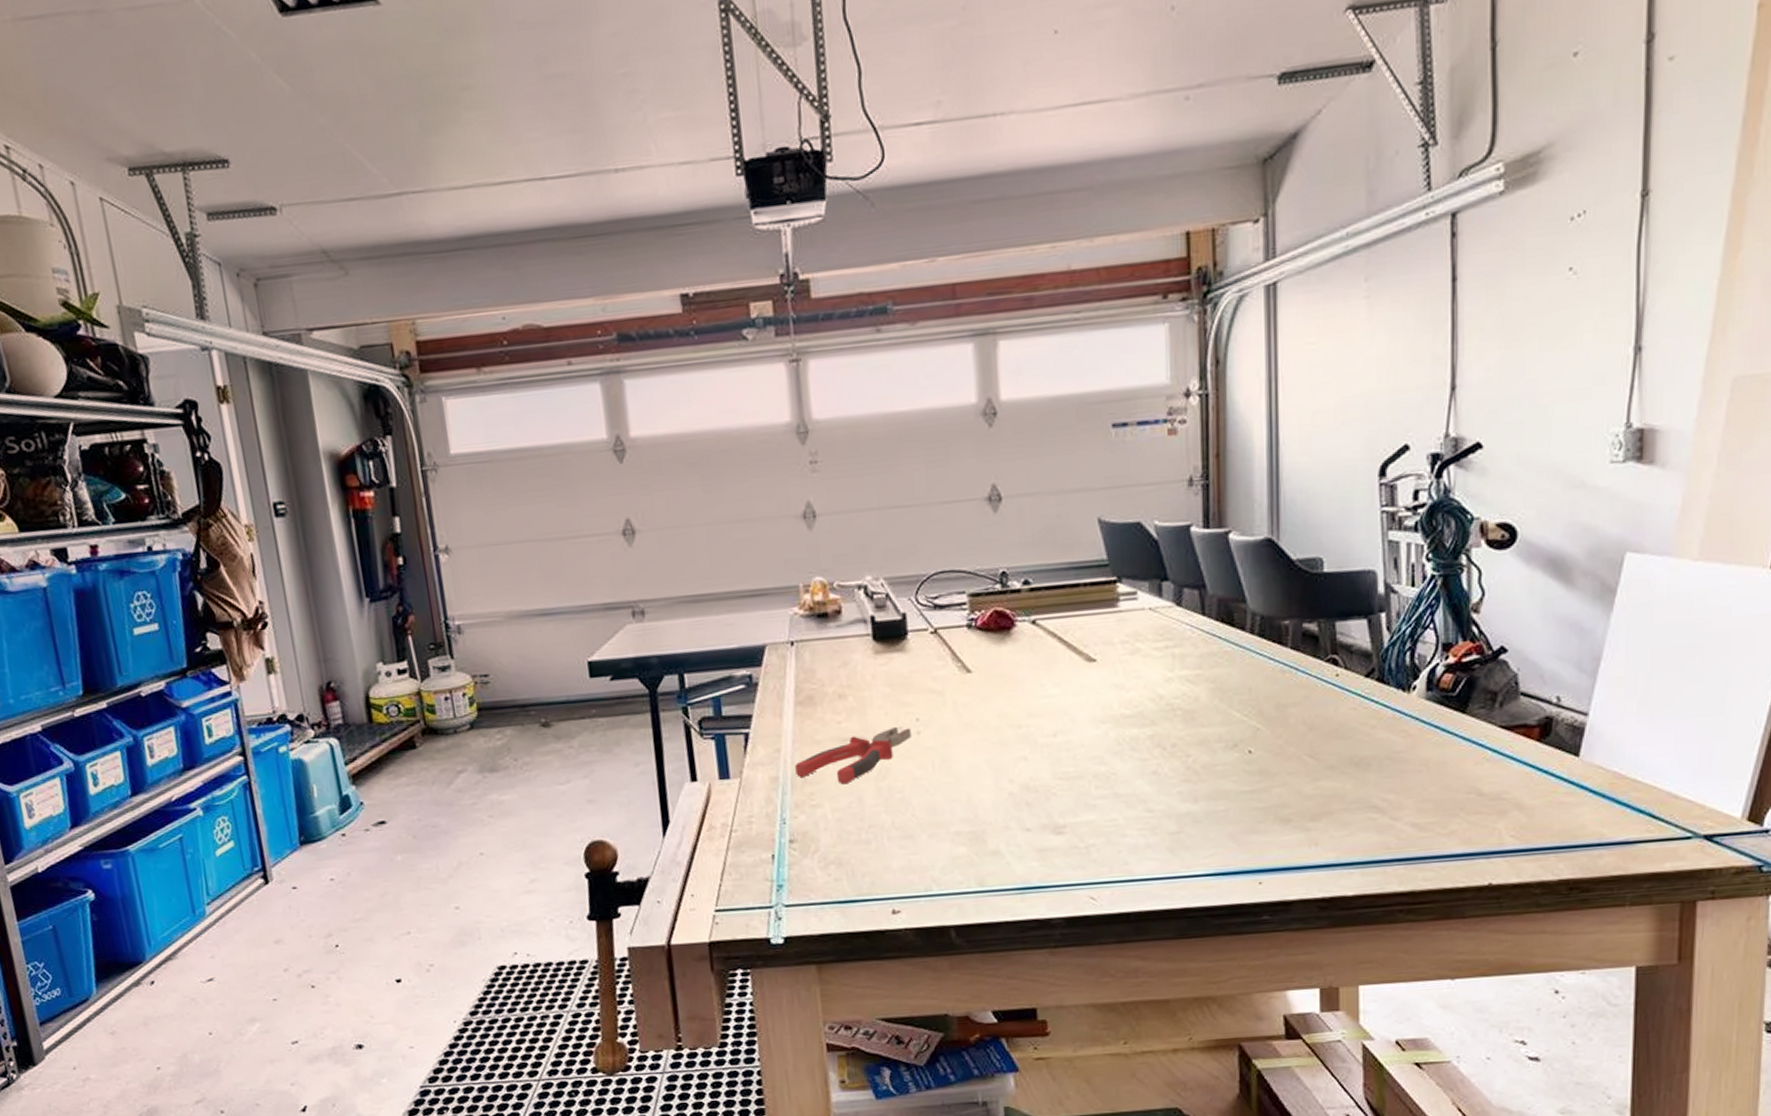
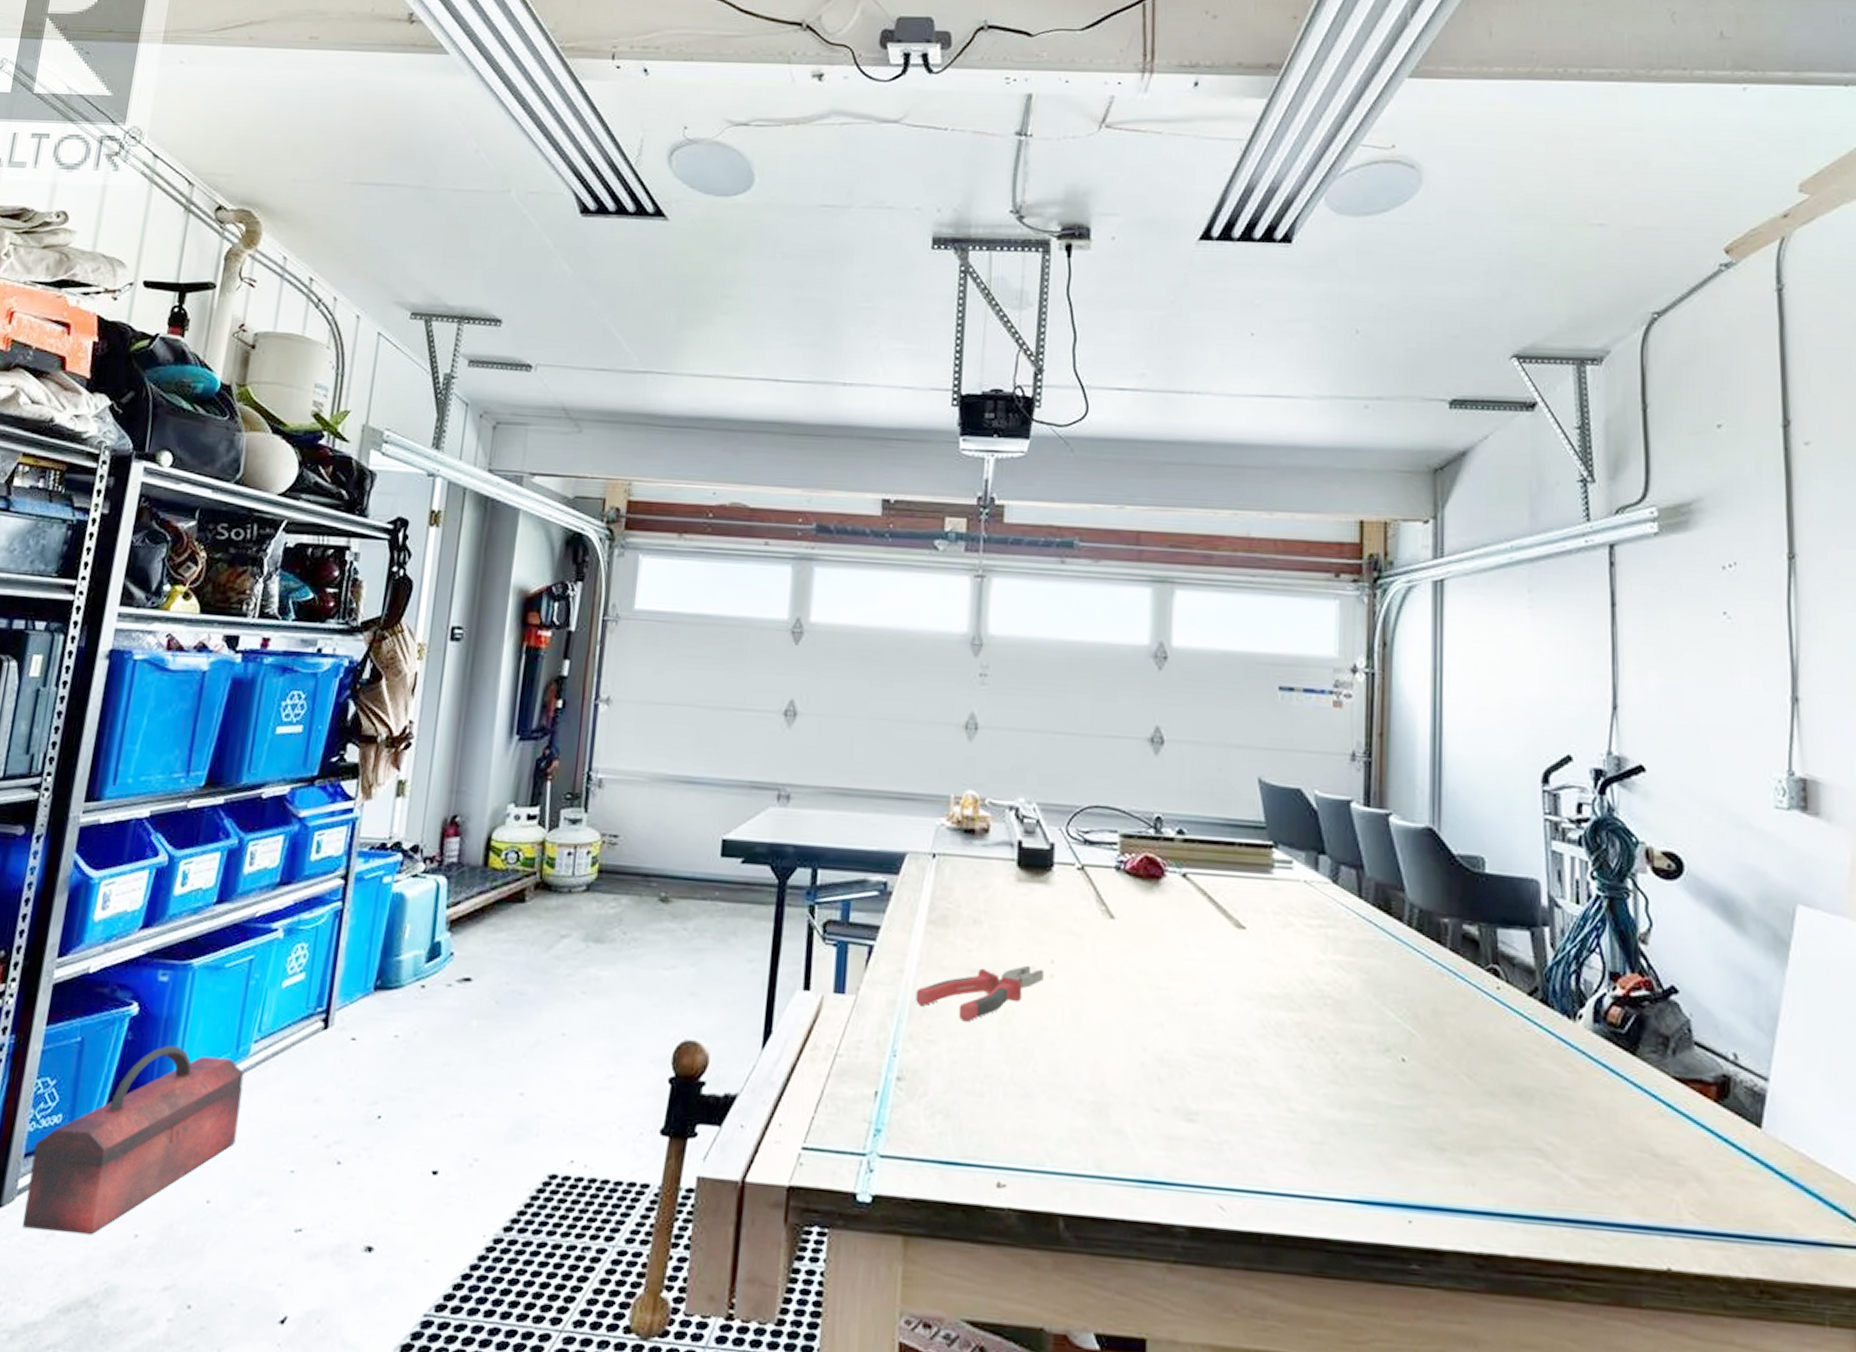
toolbox: none [45,918,218,1077] -> present [23,1045,245,1234]

